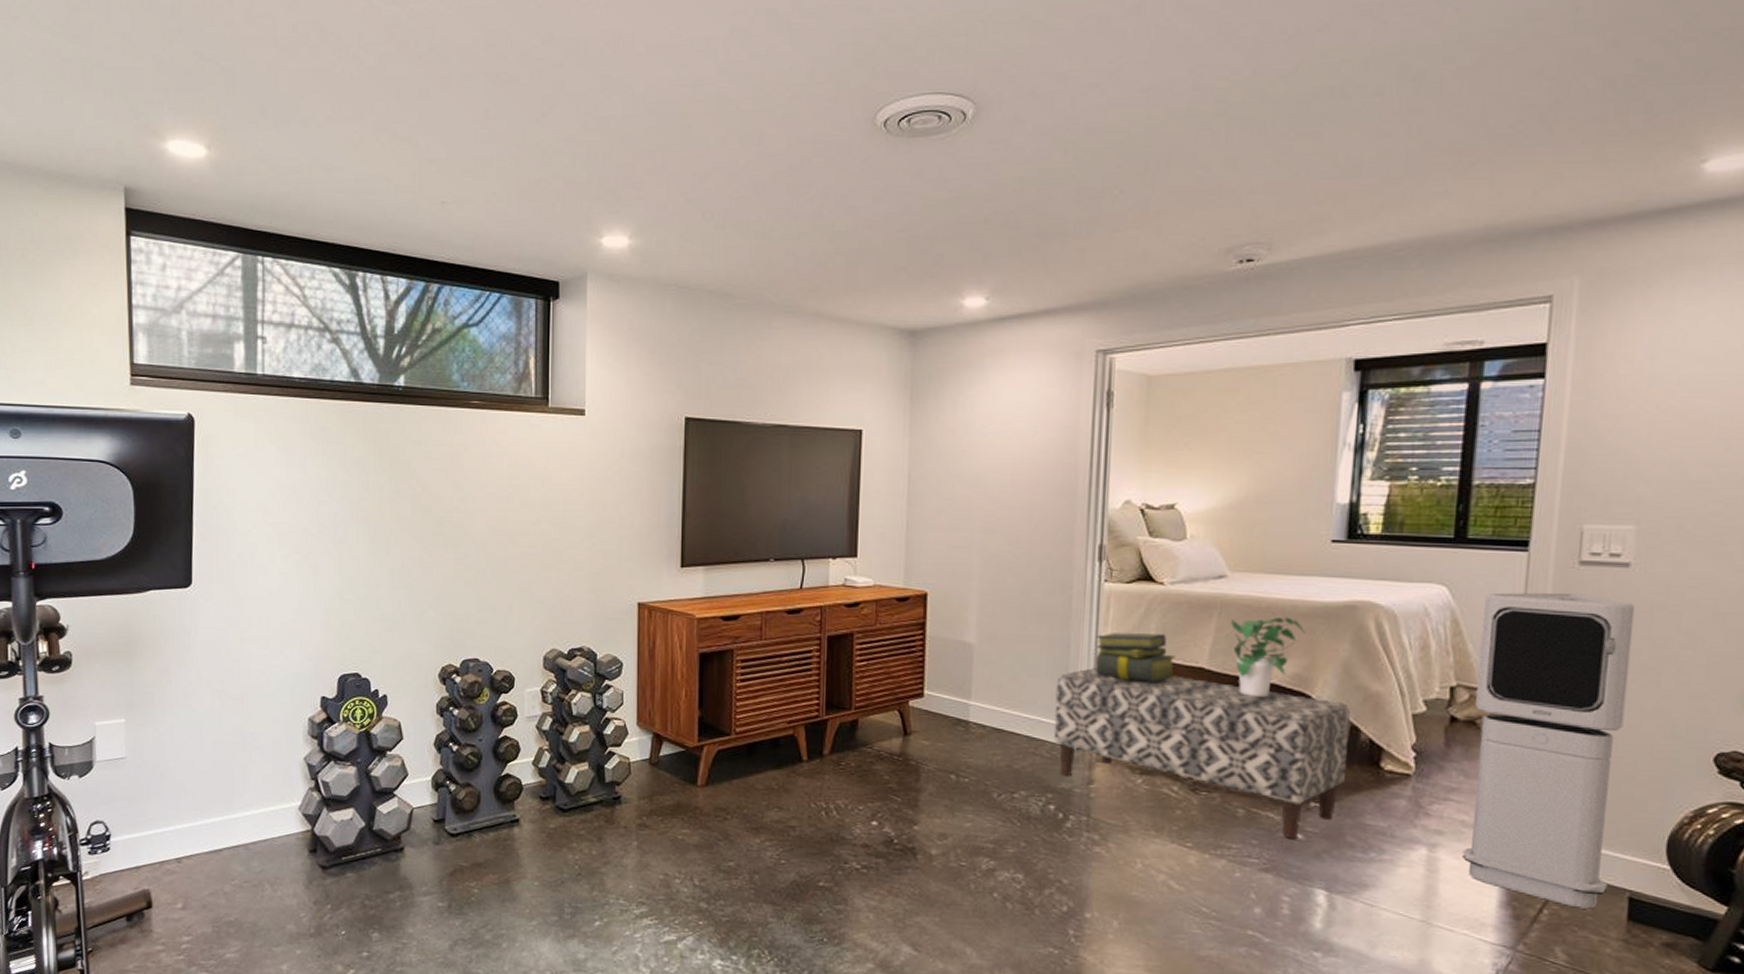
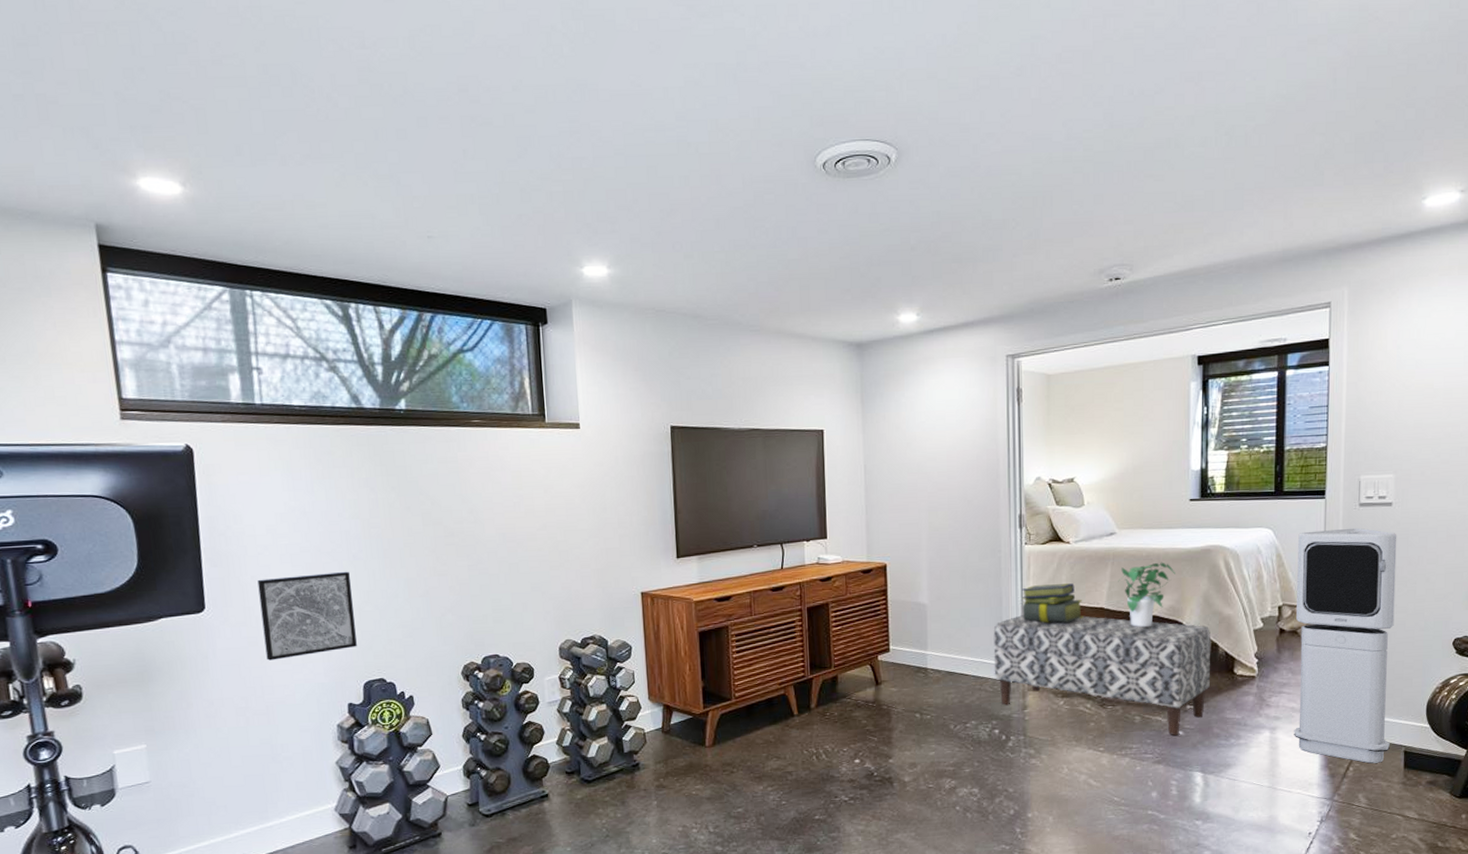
wall art: none [244,555,335,644] -> present [257,571,357,661]

